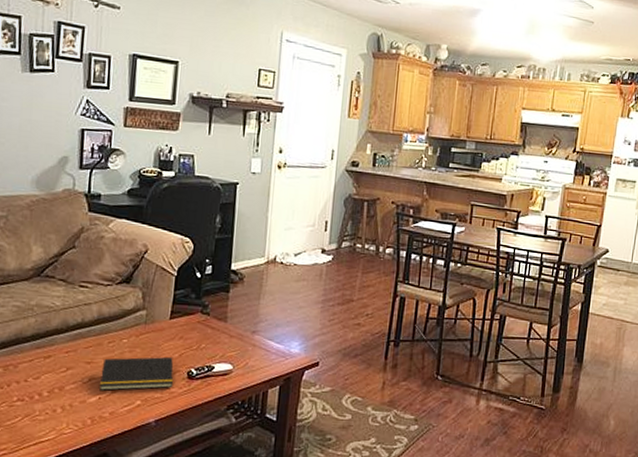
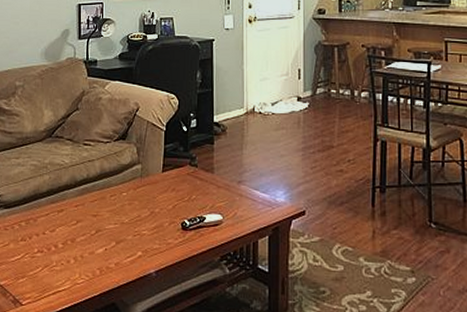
notepad: present [100,356,174,391] -> none [105,208,170,242]

